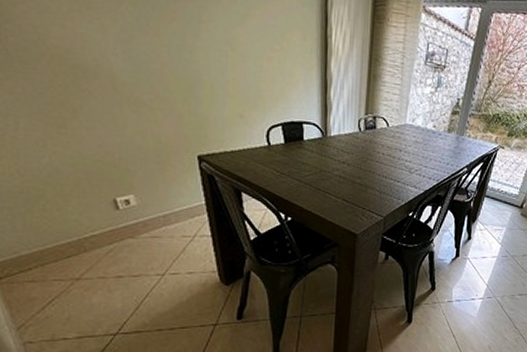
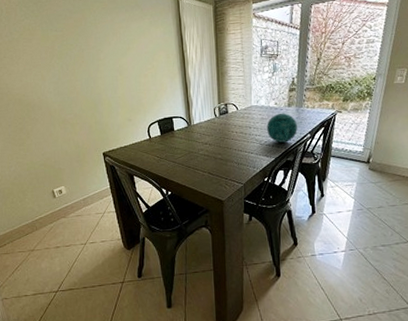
decorative orb: none [419,138,455,174] -> present [267,112,298,143]

